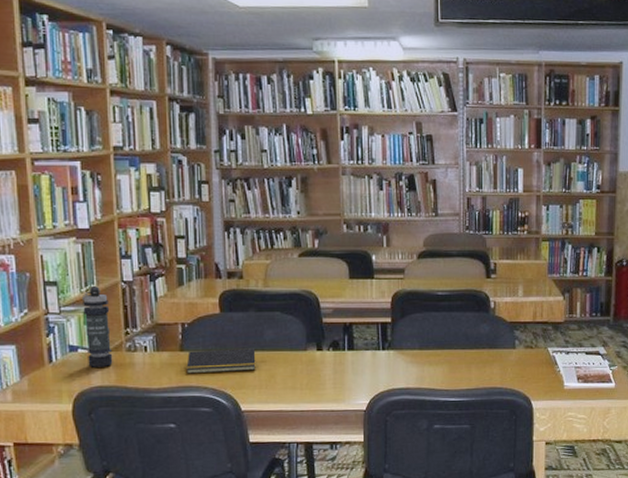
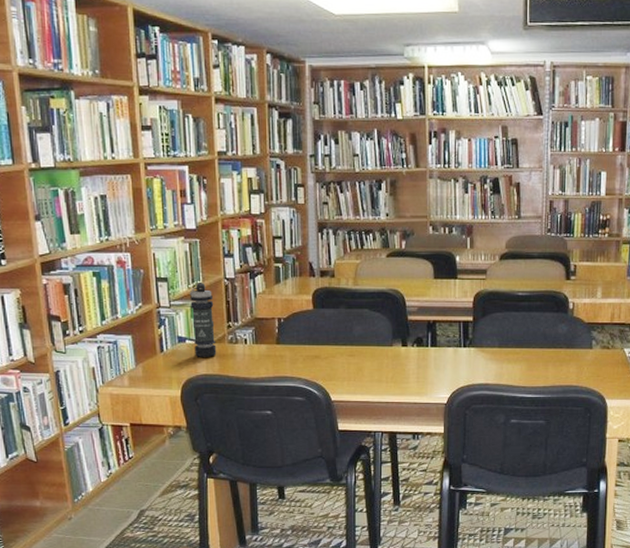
notepad: present [186,348,256,374] -> none [282,343,345,366]

